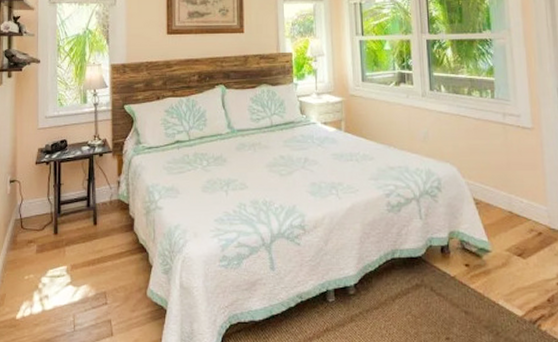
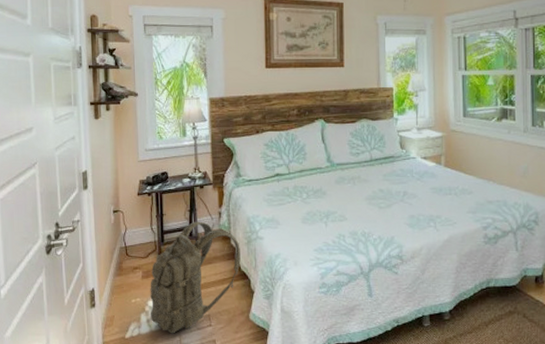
backpack: none [44,191,139,314] -> present [150,221,241,334]

